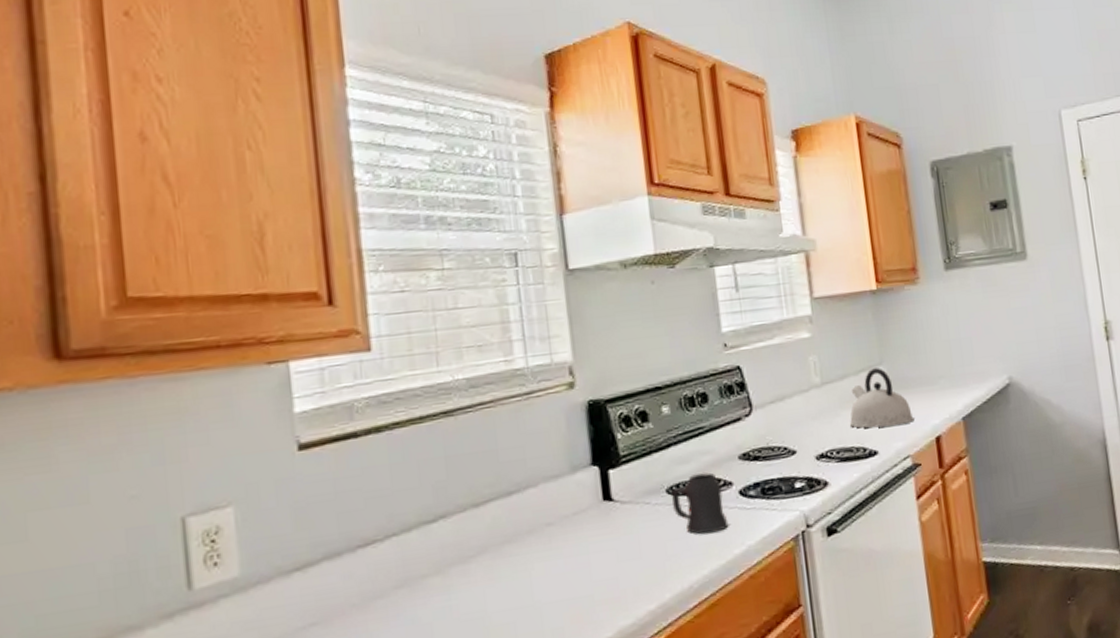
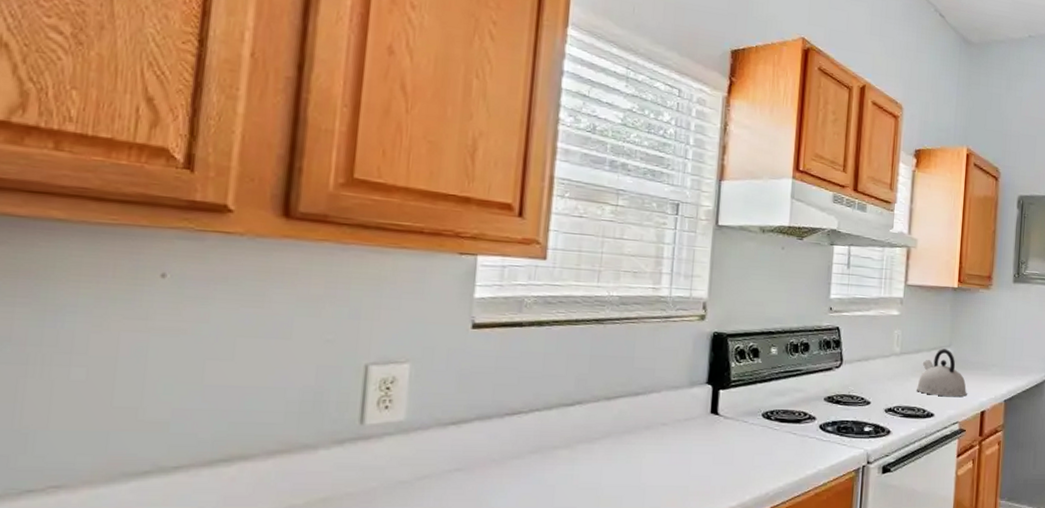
mug: present [672,472,729,535] -> none [764,406,807,455]

